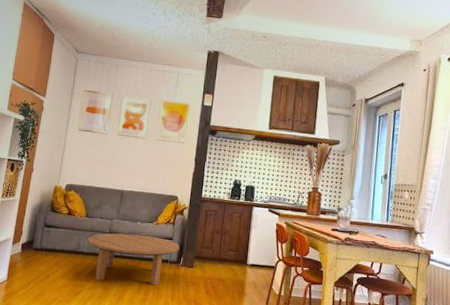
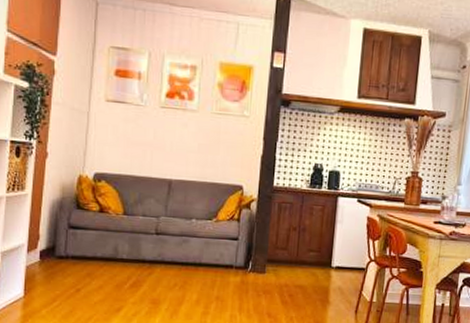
coffee table: present [88,233,180,286] -> none [128,233,247,297]

